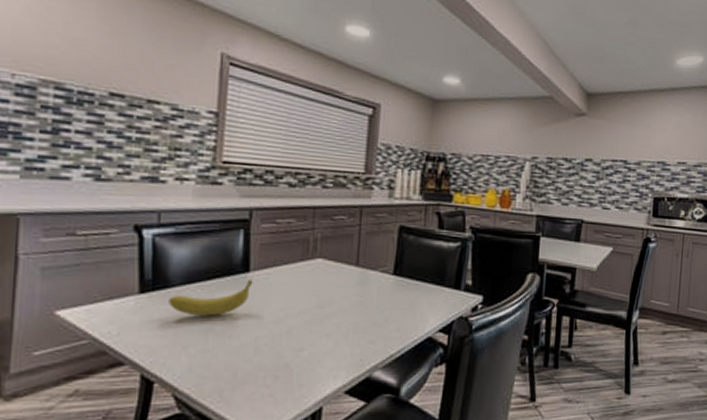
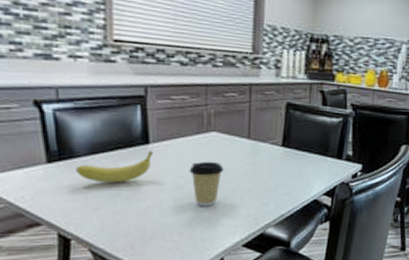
coffee cup: none [289,291,329,344] -> present [189,161,224,206]

